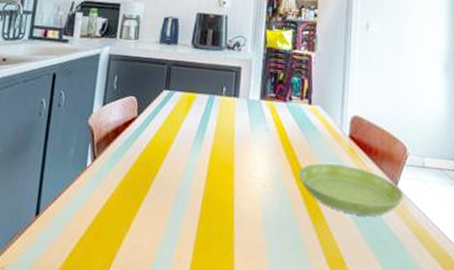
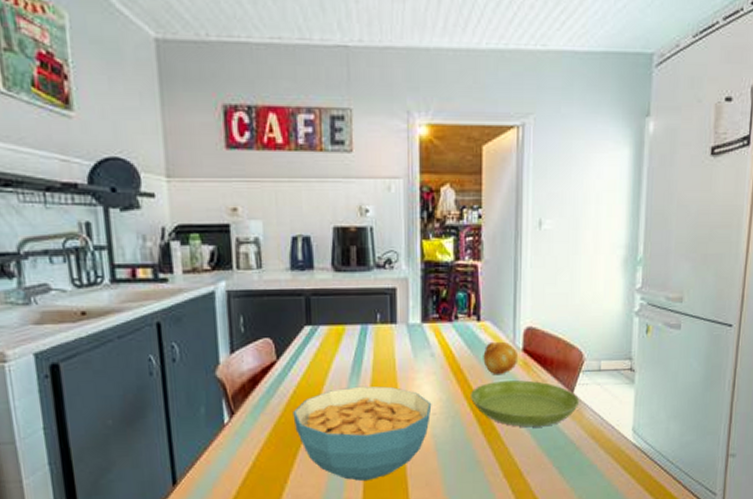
cereal bowl: none [142,149,263,243] -> present [293,385,432,482]
fruit: none [312,124,344,158] -> present [483,341,517,376]

